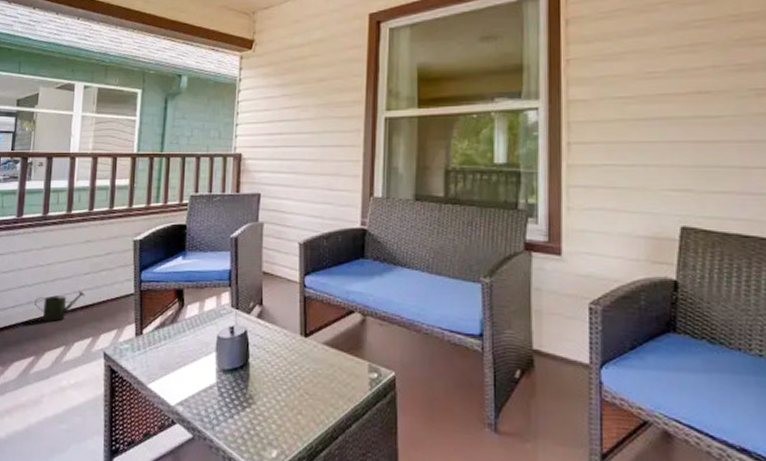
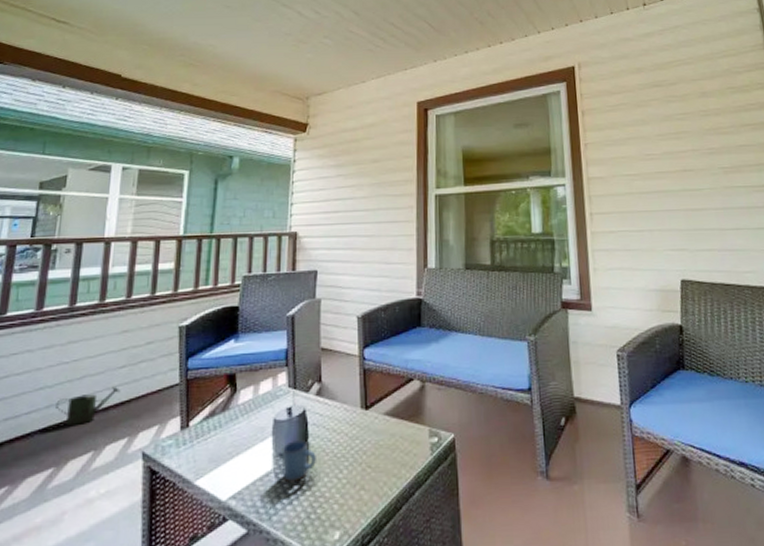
mug: none [224,357,257,397] -> present [281,439,318,481]

